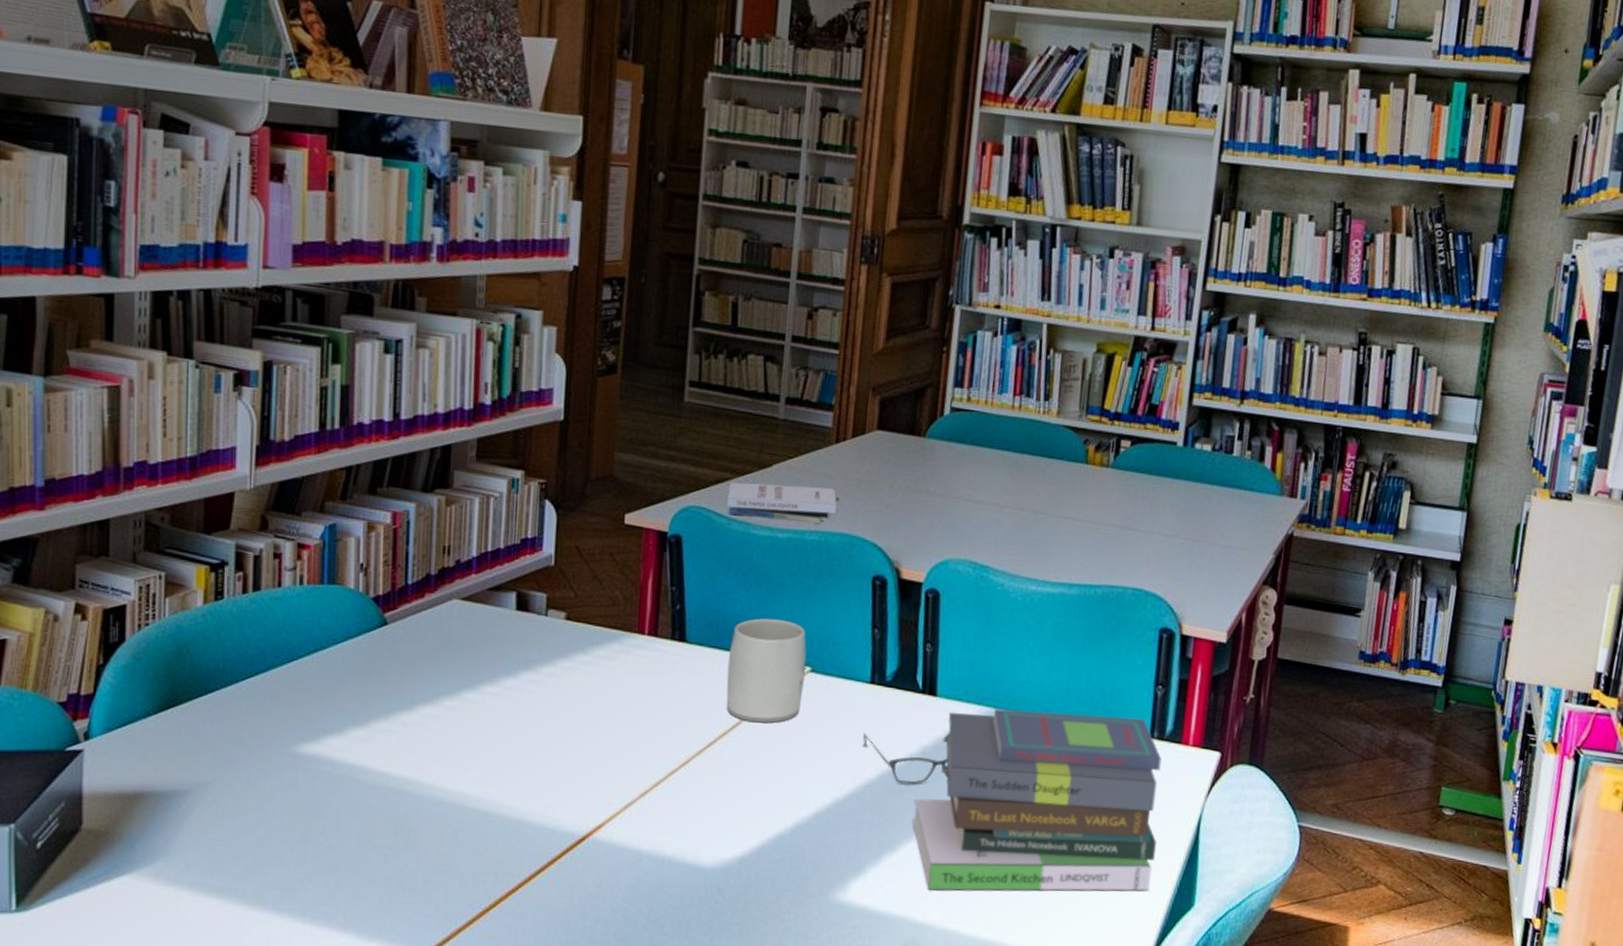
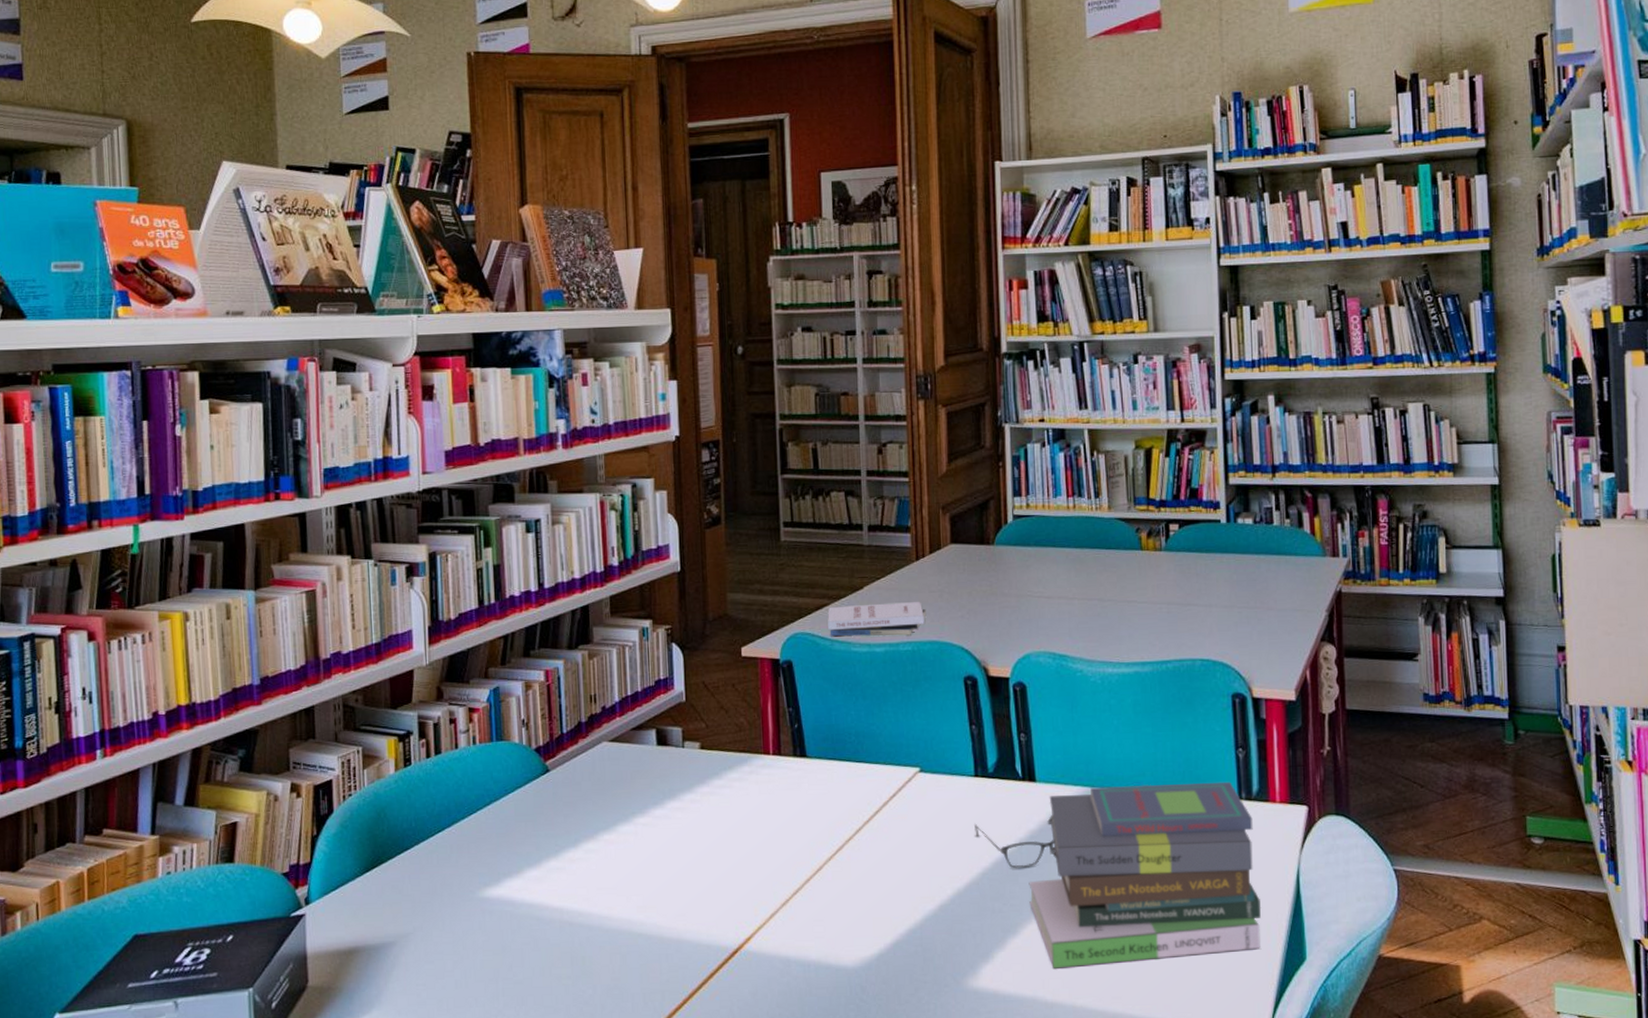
mug: present [726,618,807,724] -> none [845,727,916,825]

